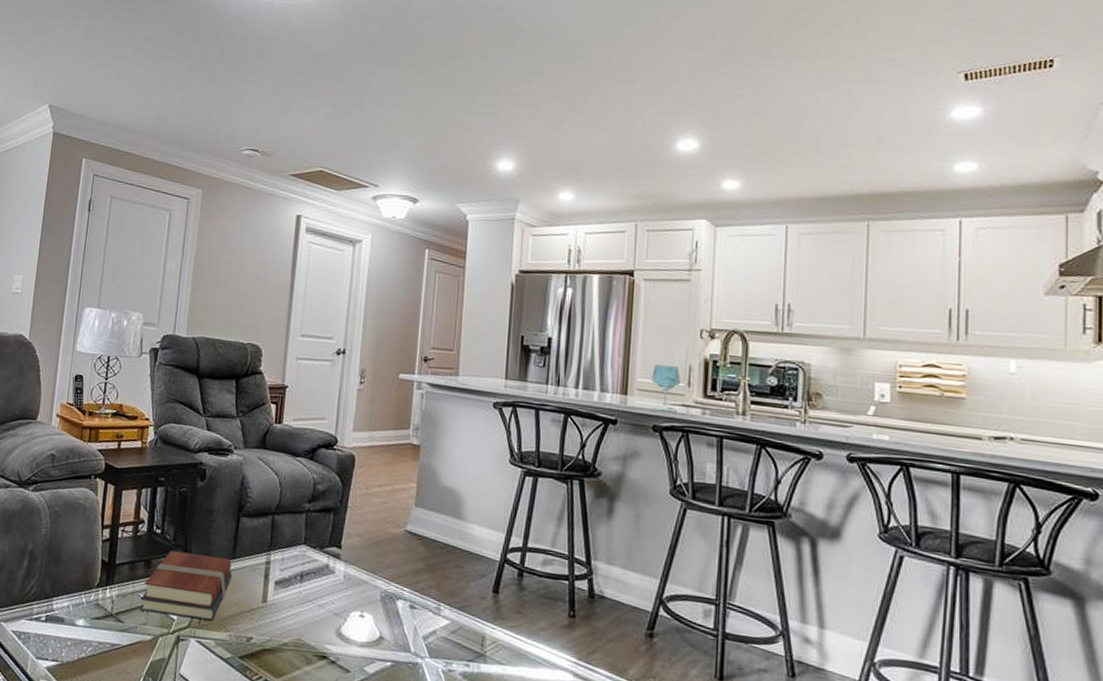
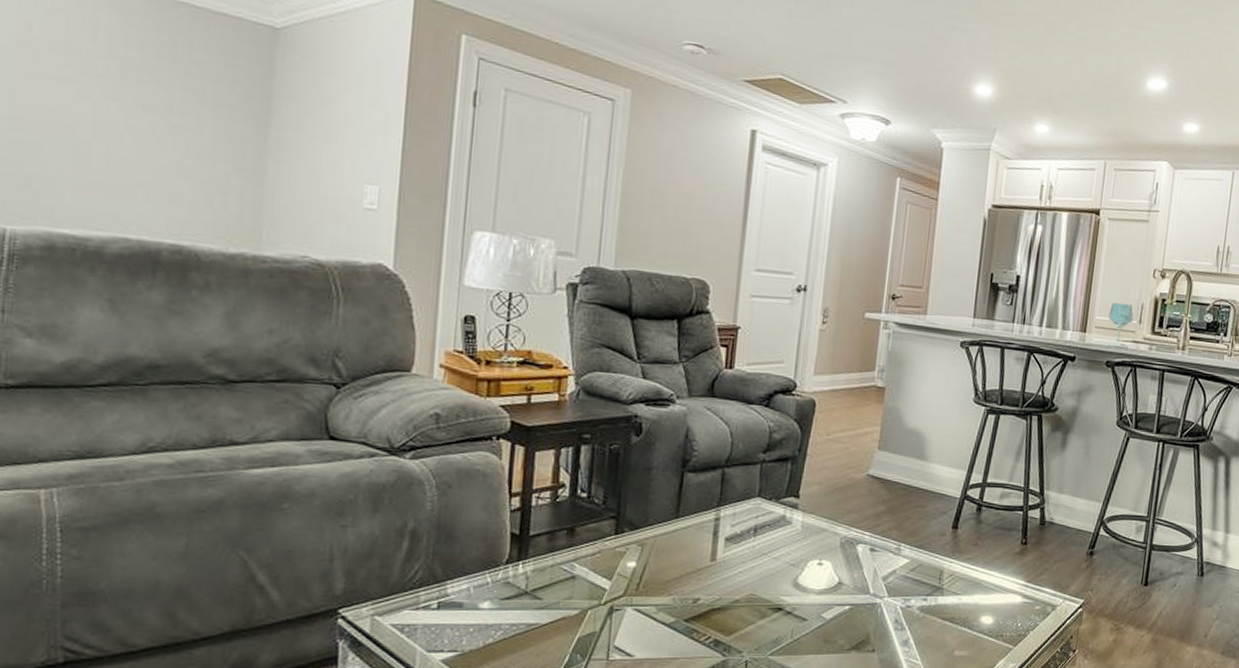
books: present [140,550,232,621] -> none [563,515,675,587]

